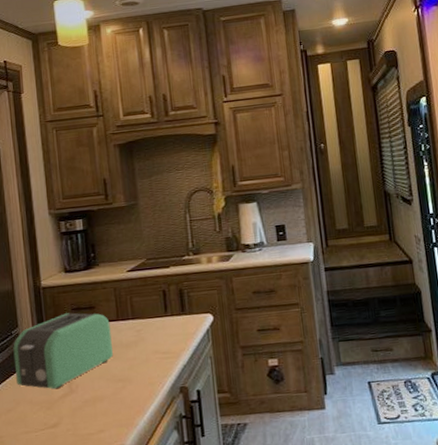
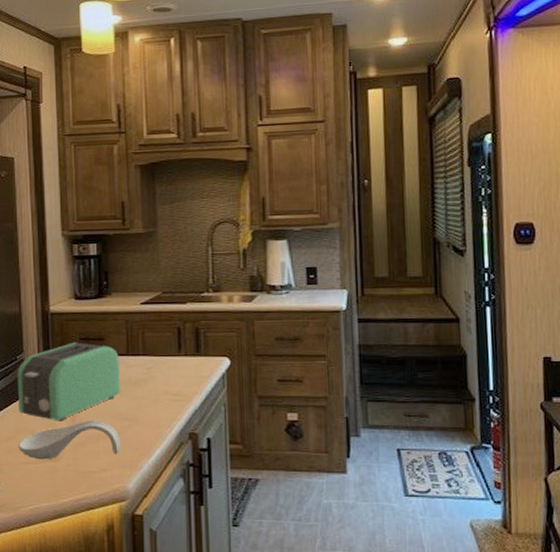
spoon rest: none [18,384,117,428] -> present [18,420,122,460]

